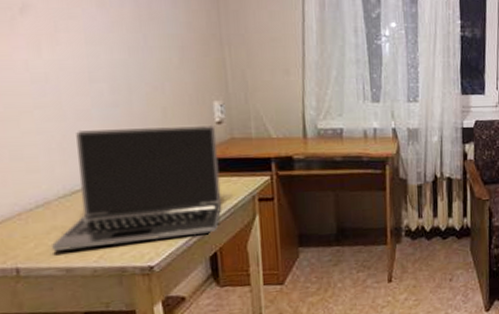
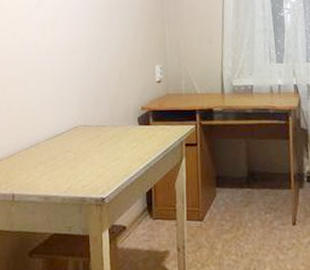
laptop: present [50,126,222,251] -> none [36,84,158,182]

